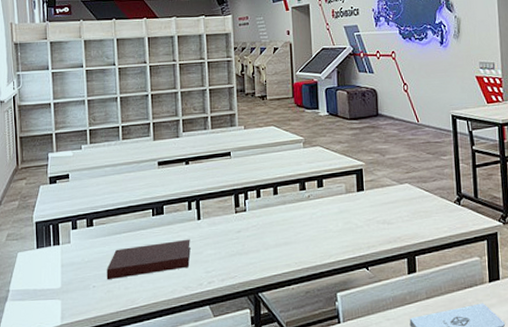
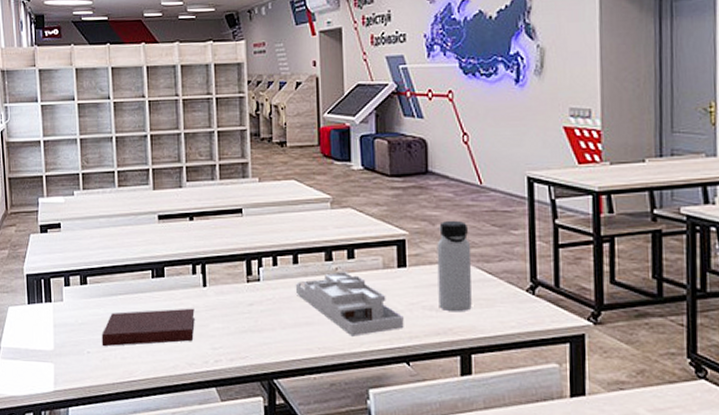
desk organizer: none [275,198,363,251] -> present [295,272,404,337]
water bottle: none [386,151,415,224] -> present [437,220,472,312]

